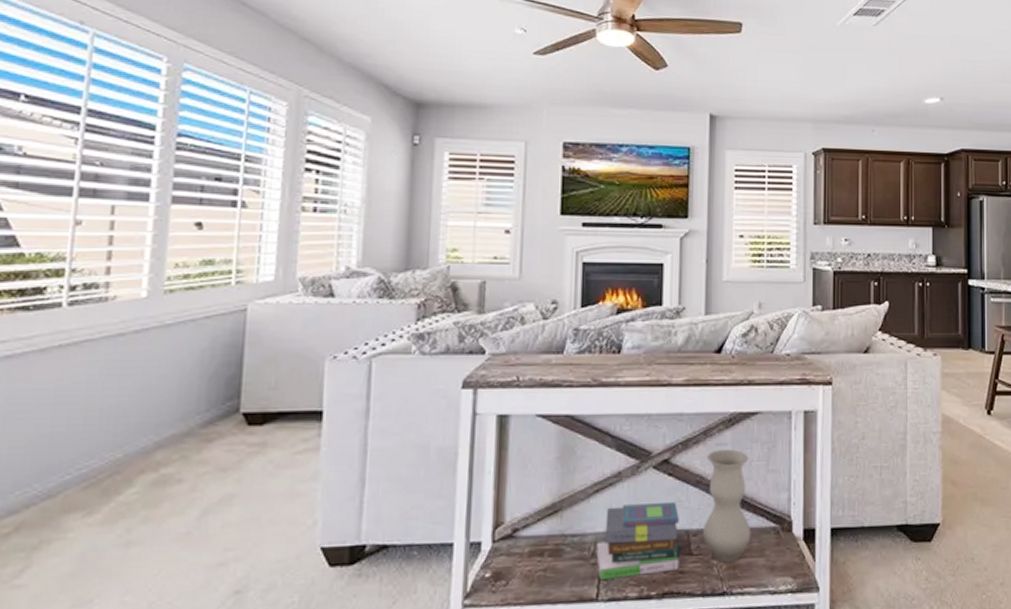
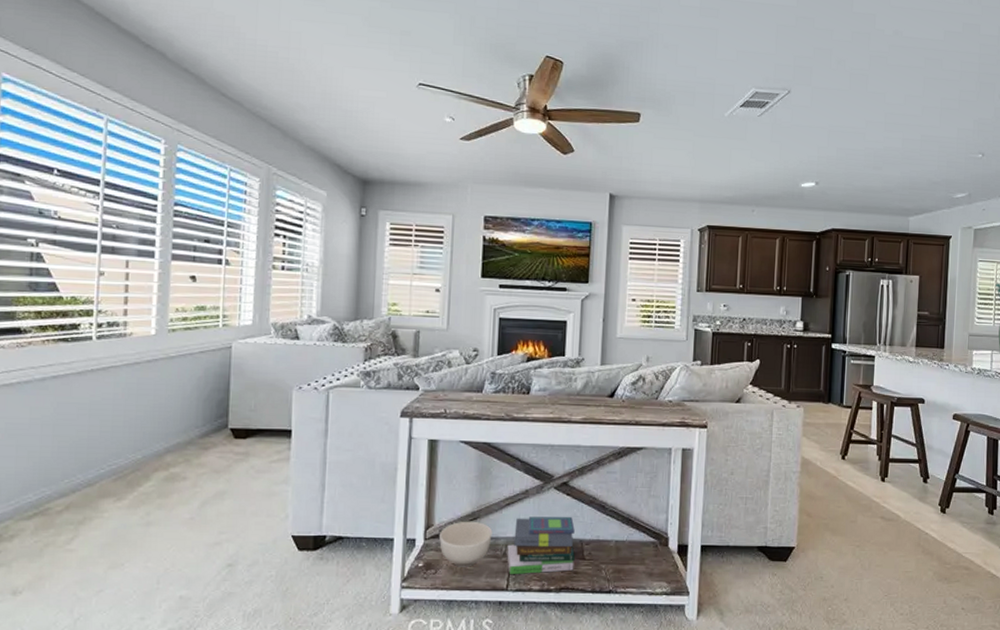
bowl: none [510,514,578,575] -> present [439,521,493,567]
vase: present [703,449,751,563] -> none [594,476,635,567]

